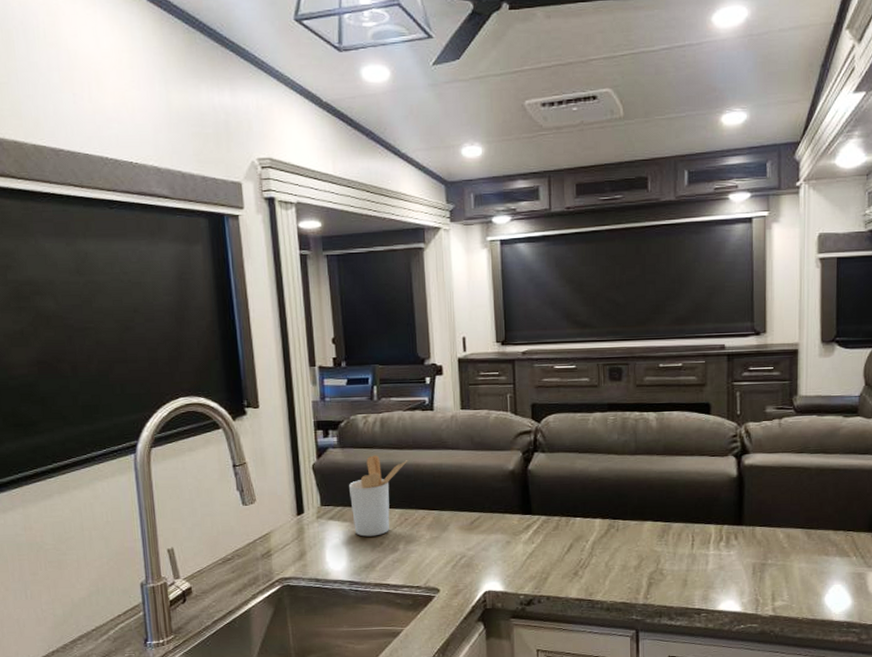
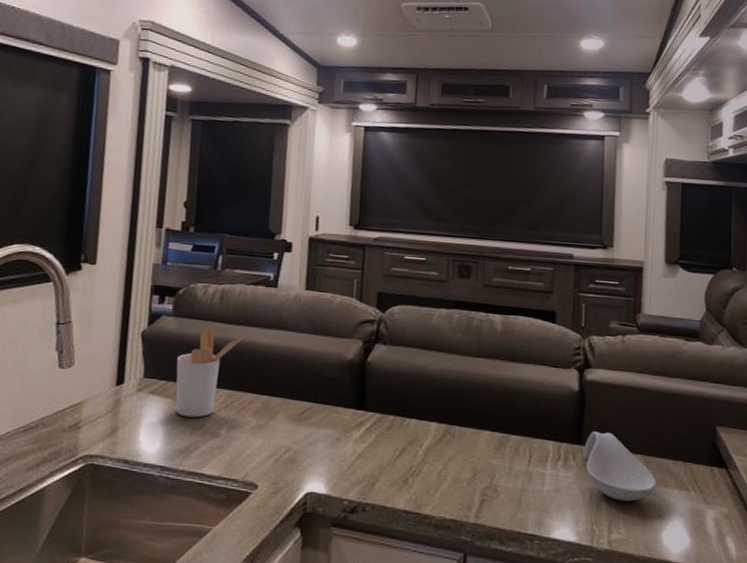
spoon rest: none [745,511,818,572] -> present [583,431,657,502]

